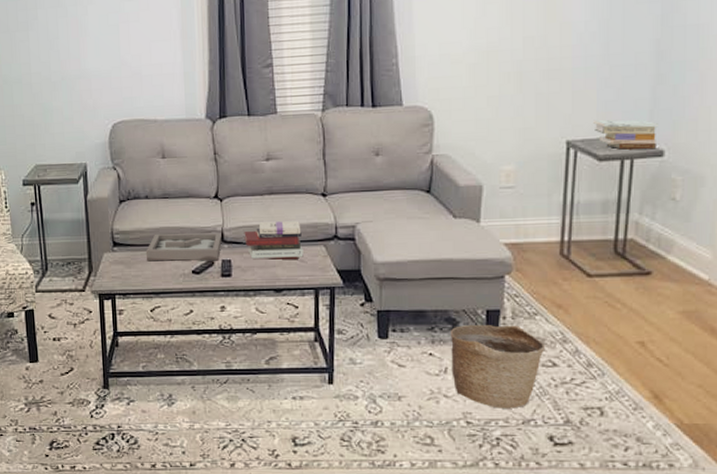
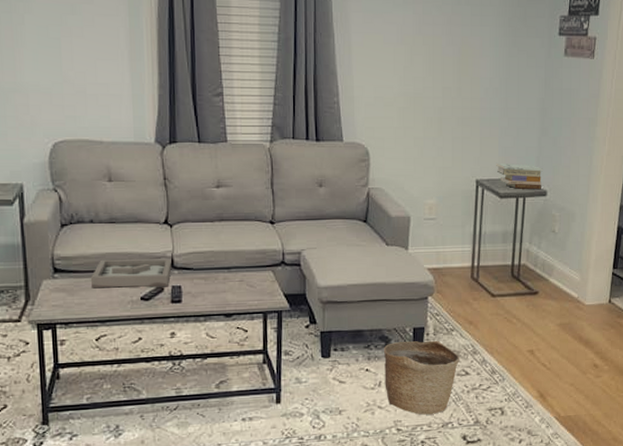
books: present [244,221,304,260] -> none [194,247,253,285]

